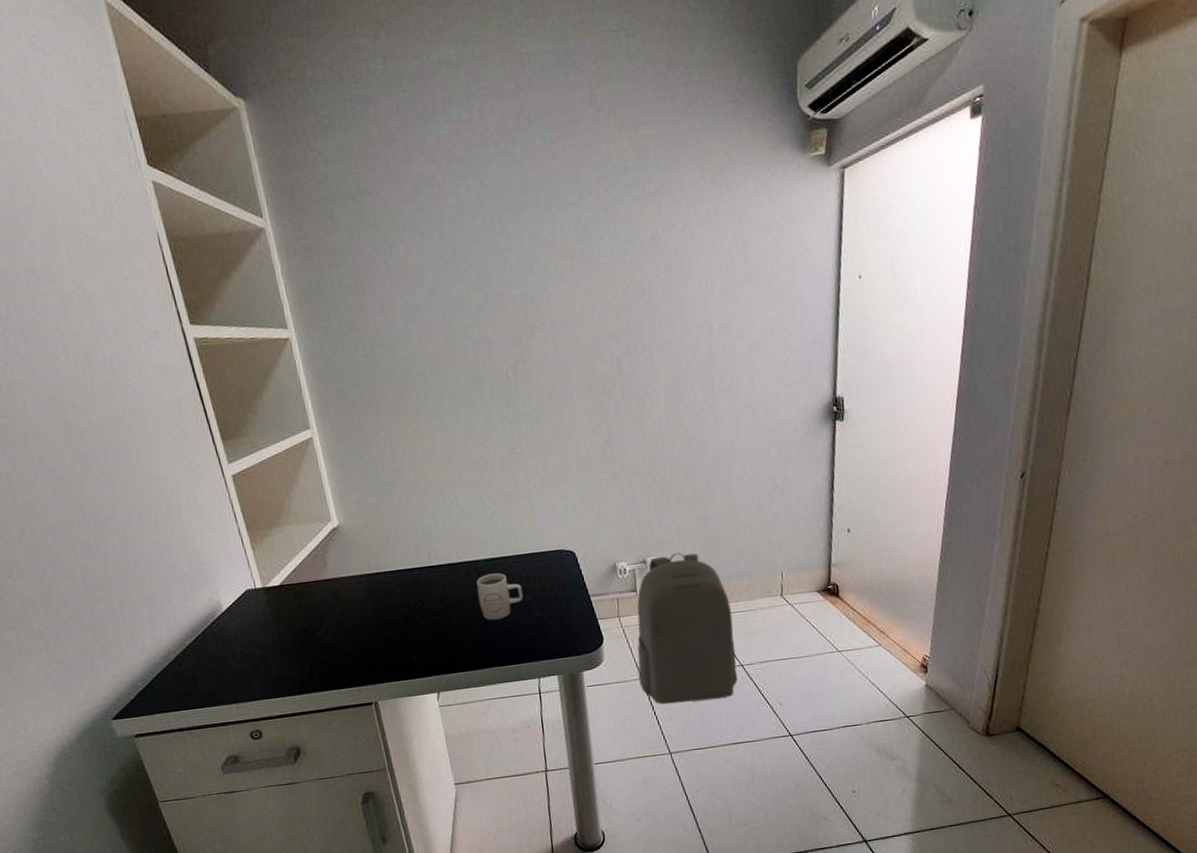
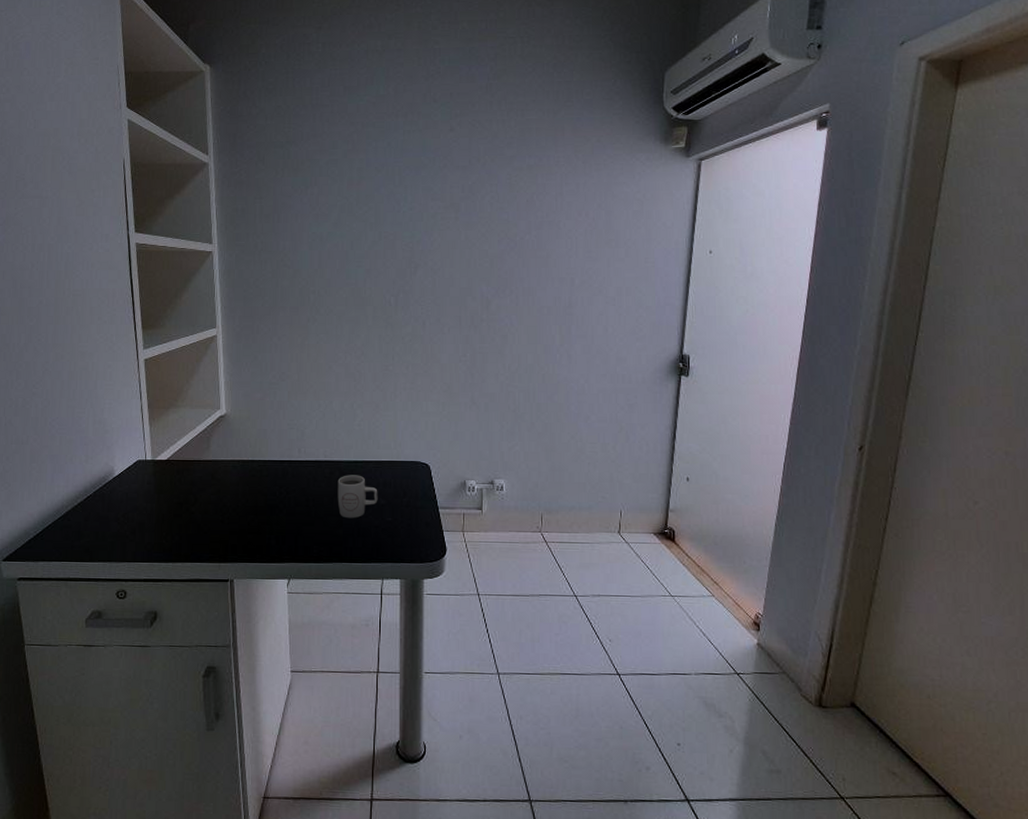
backpack: present [637,553,738,704] -> none [476,479,571,626]

